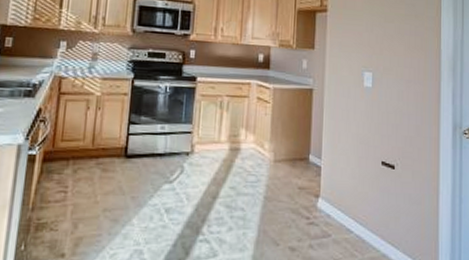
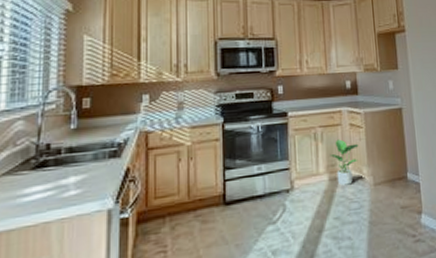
potted plant: none [233,111,264,157] -> present [330,139,359,186]

